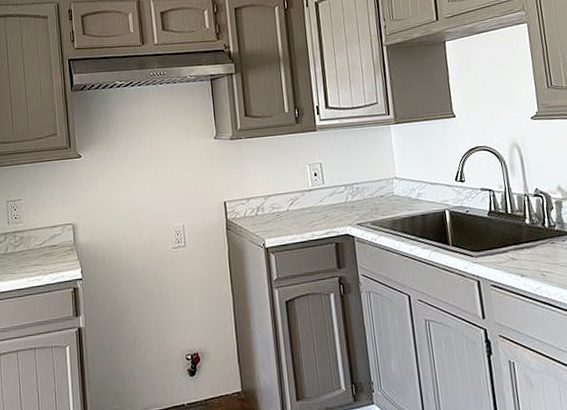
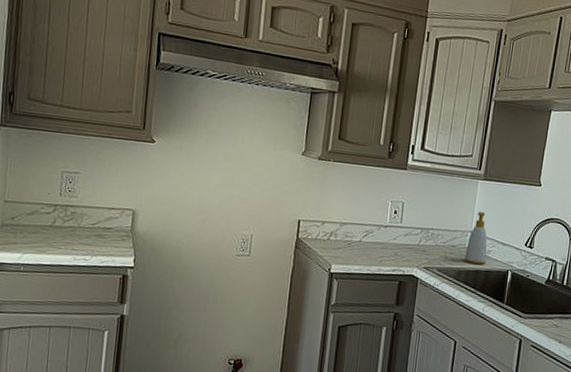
soap bottle: none [395,156,420,210] -> present [464,212,488,264]

